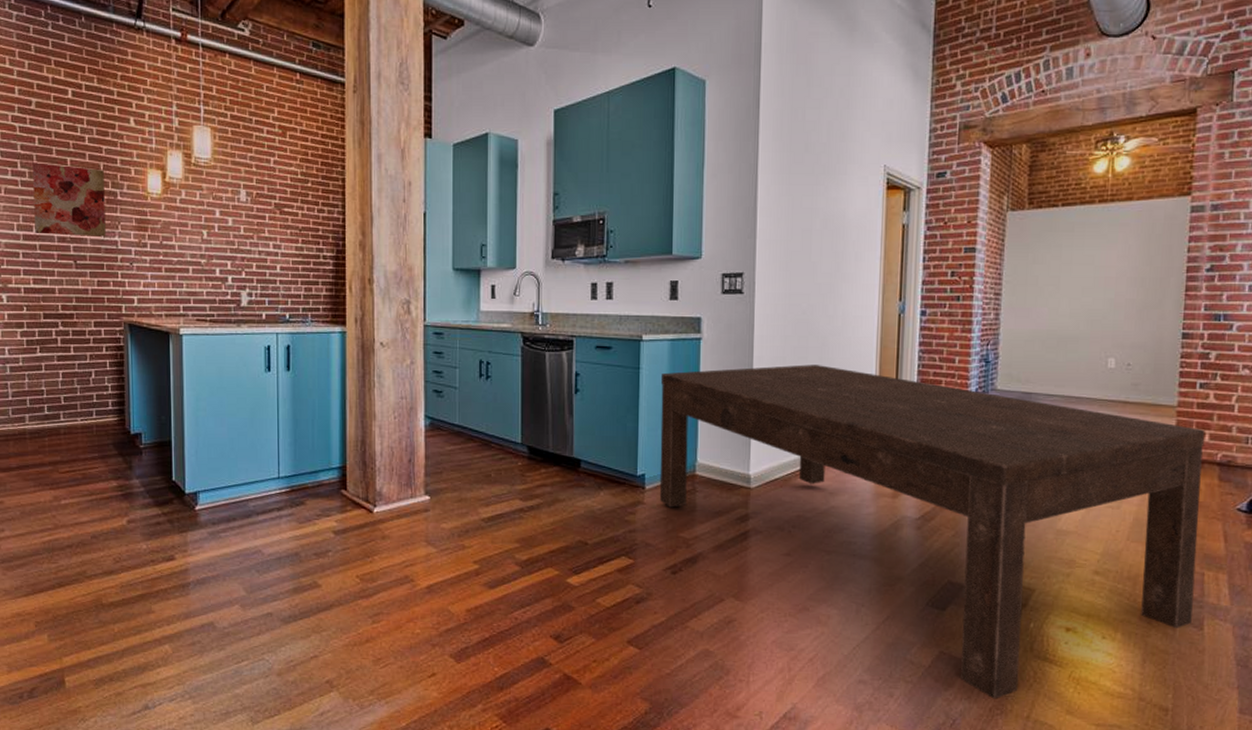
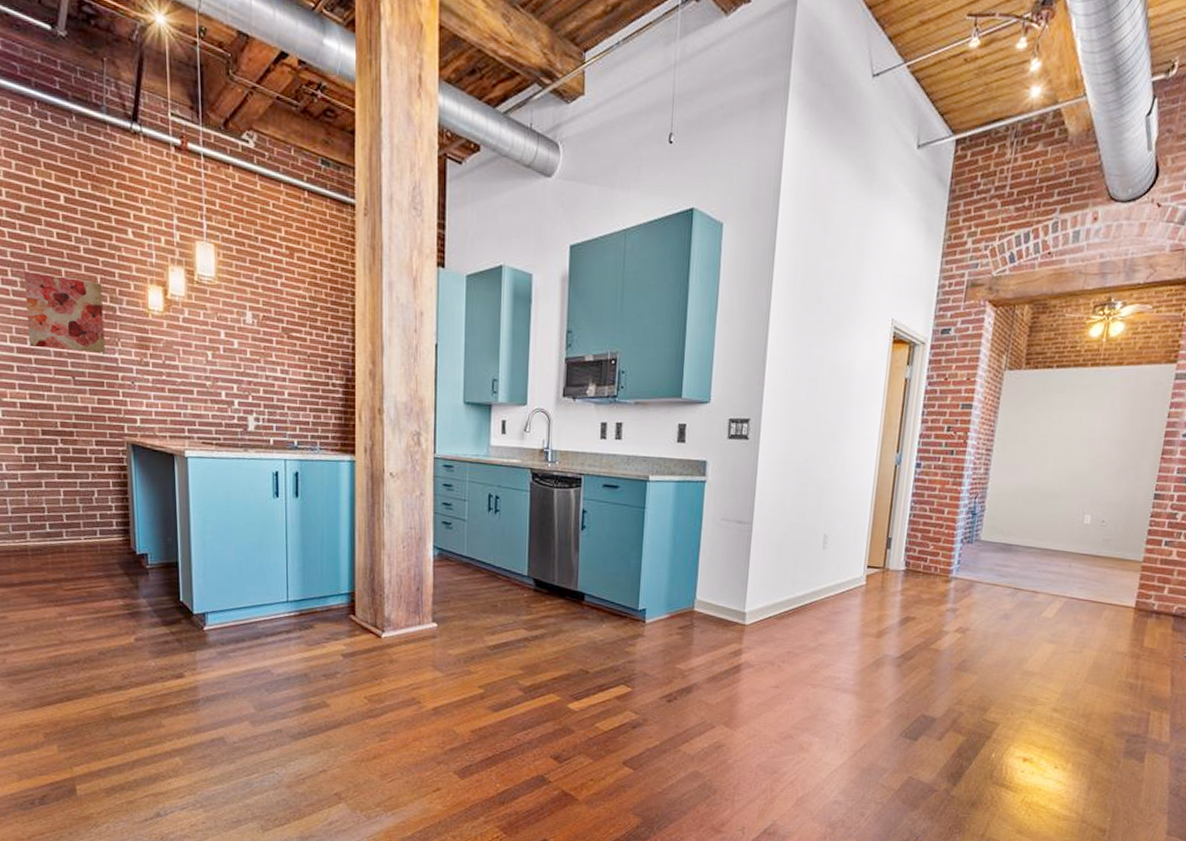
dining table: present [659,365,1205,699] -> none [658,510,1165,820]

